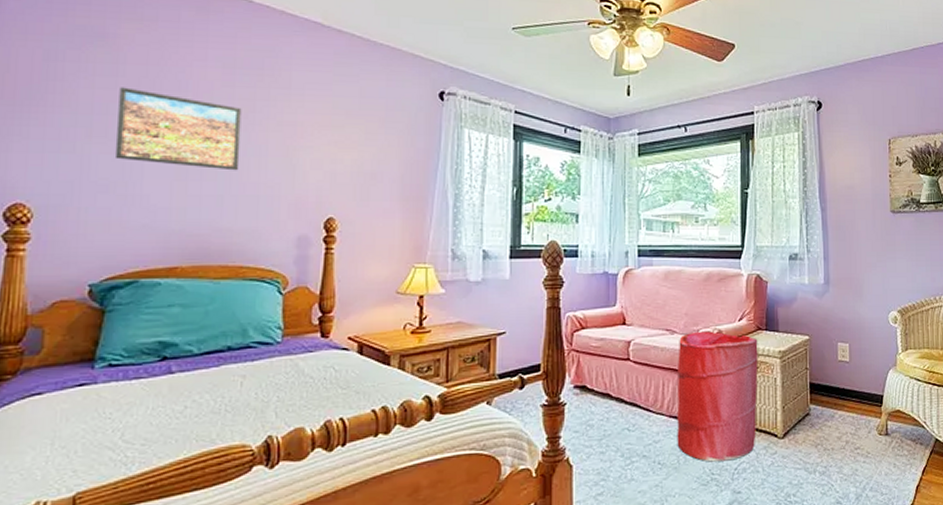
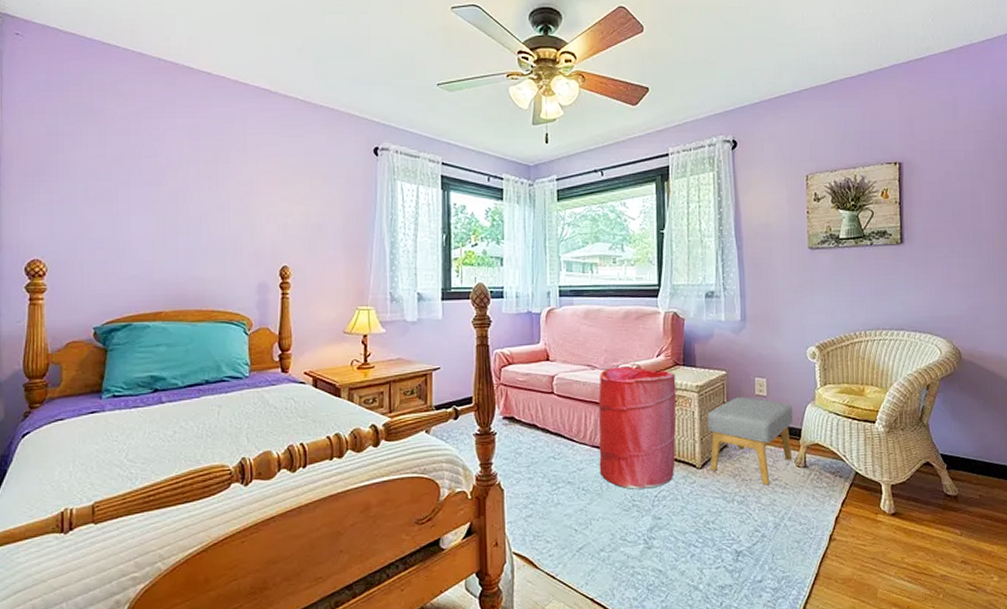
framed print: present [114,87,242,171] -> none [107,156,207,227]
footstool: none [789,363,875,455] -> present [707,397,793,485]

